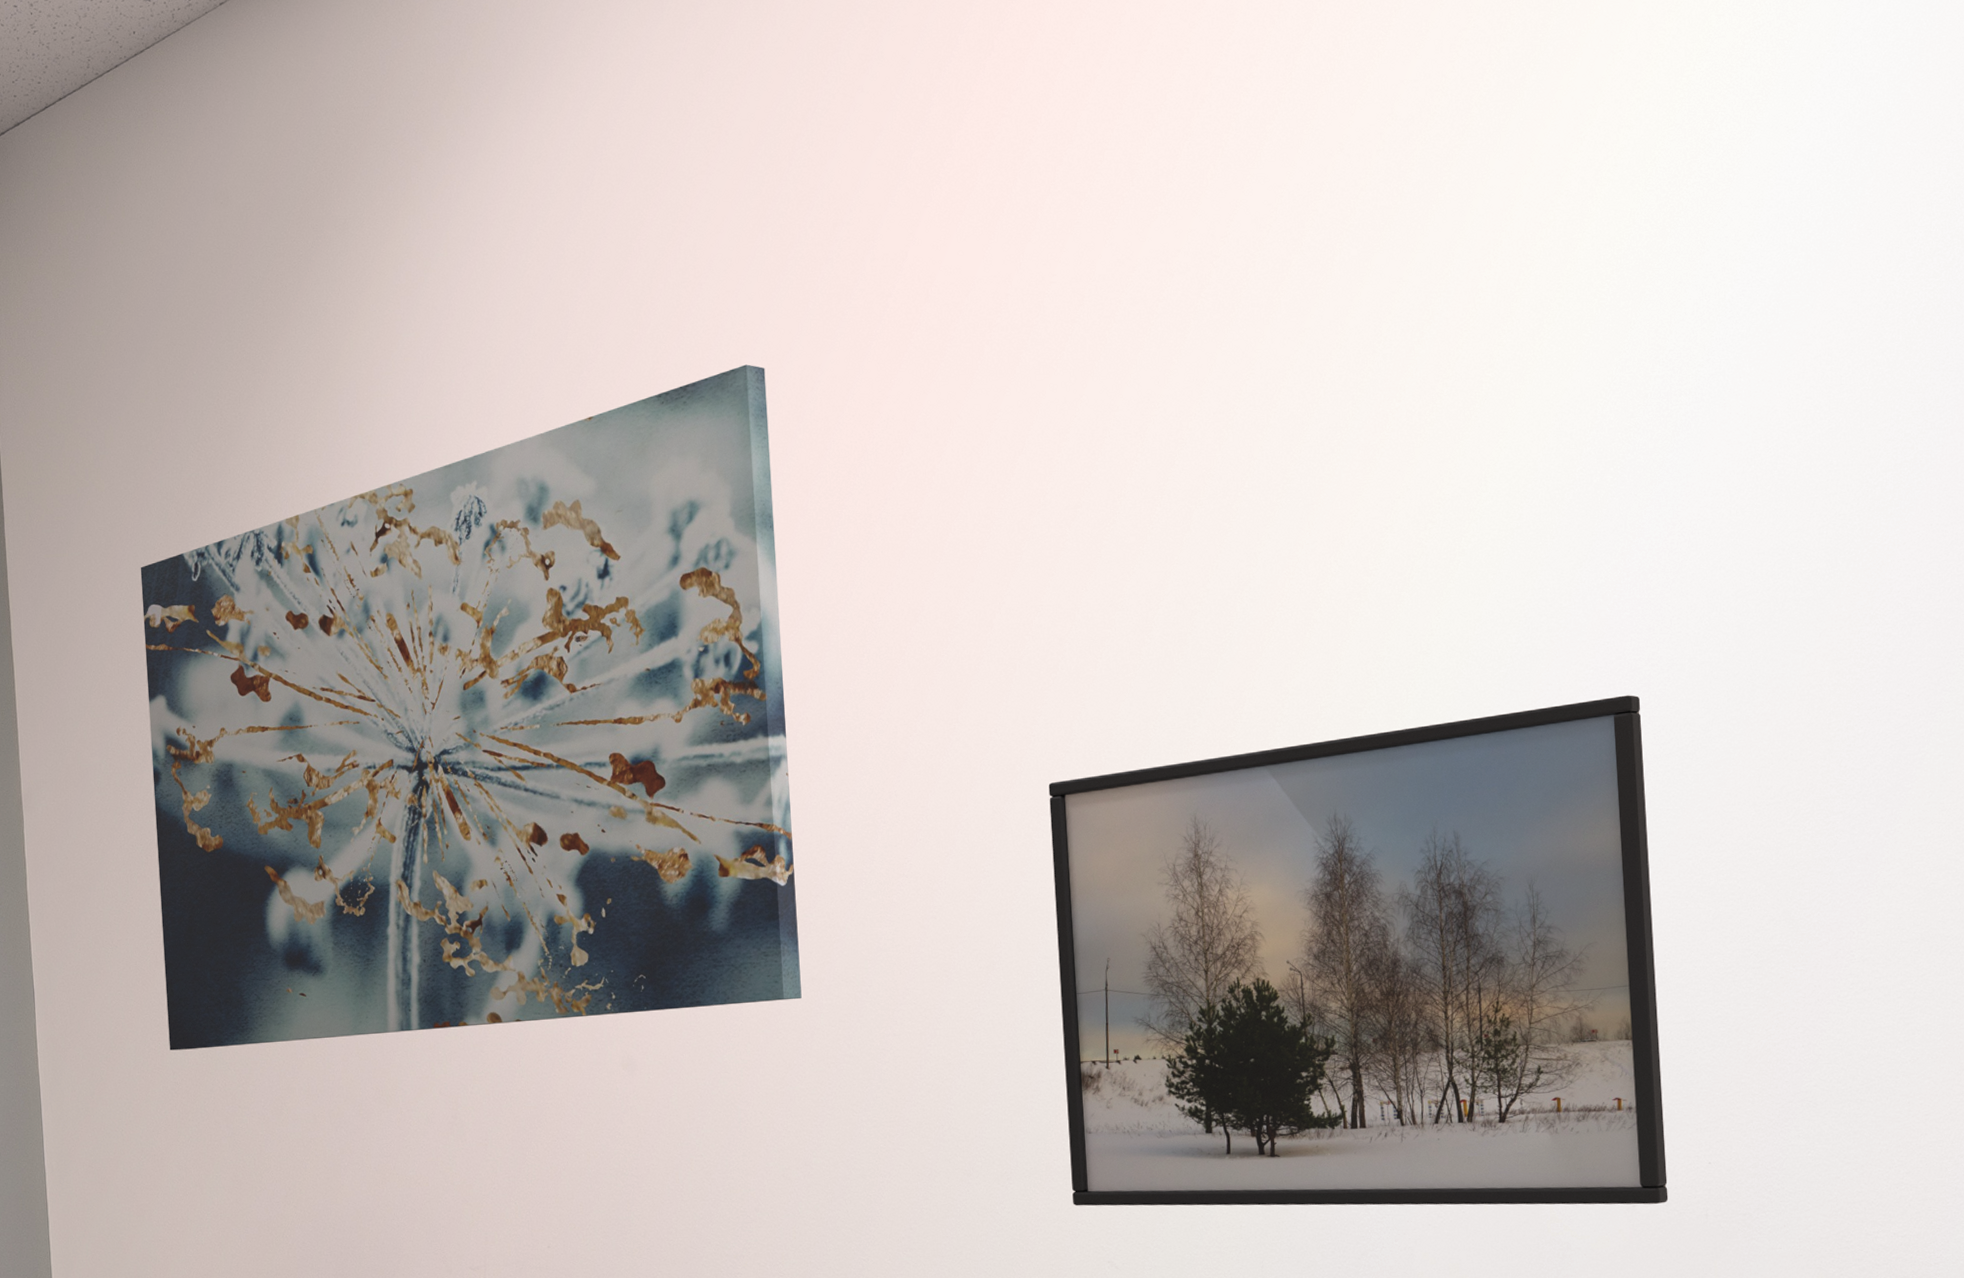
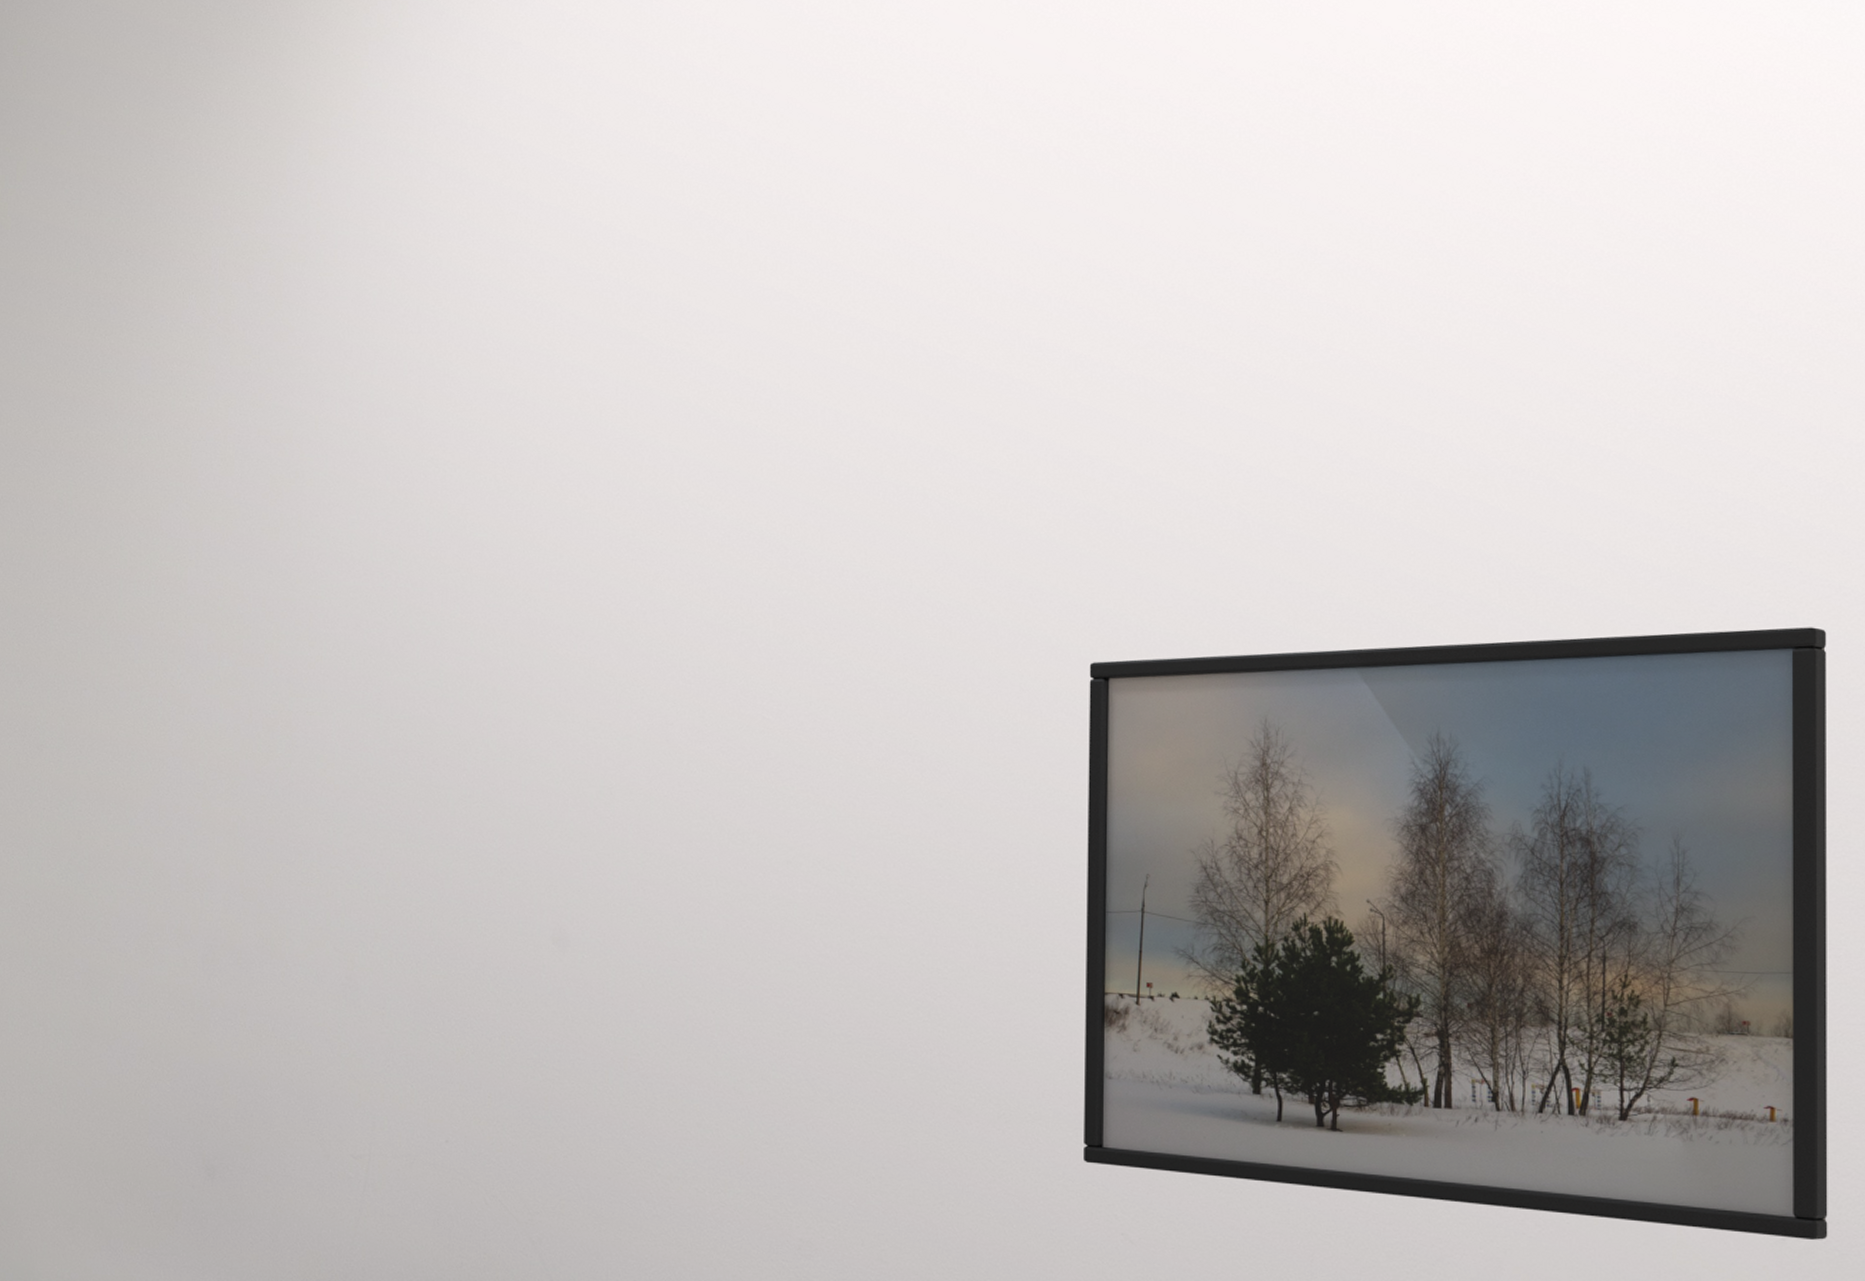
wall art: present [140,364,802,1051] -> none [24,150,788,884]

